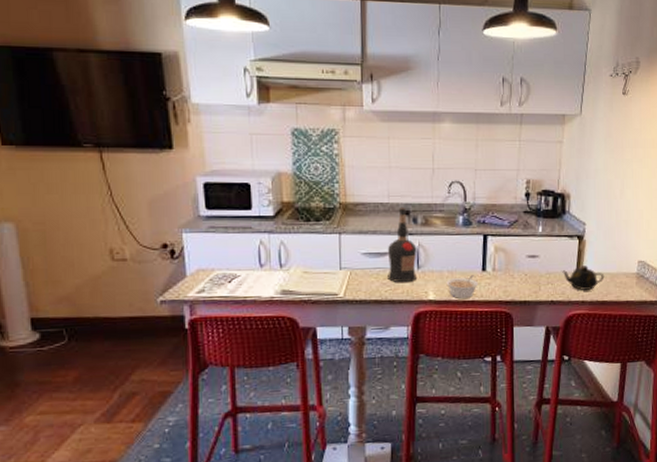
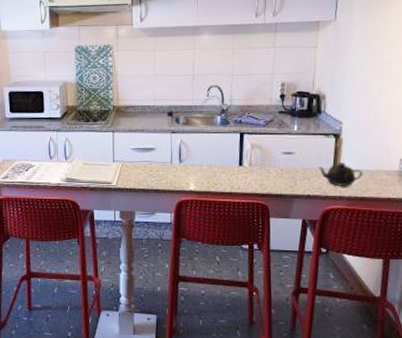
liquor bottle: present [387,208,417,283] -> none [153,110,179,175]
legume: present [446,275,478,298] -> none [205,169,235,190]

